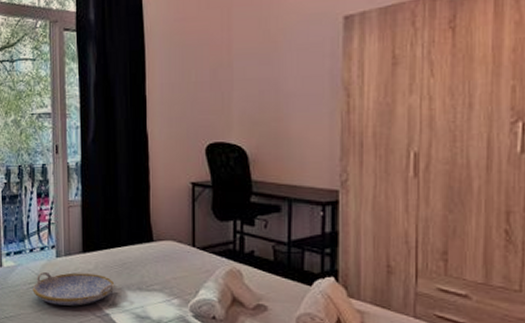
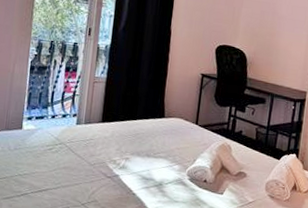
serving tray: present [32,271,115,306] -> none [49,136,127,168]

